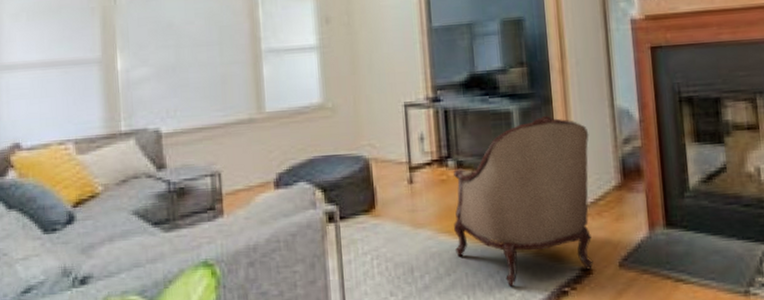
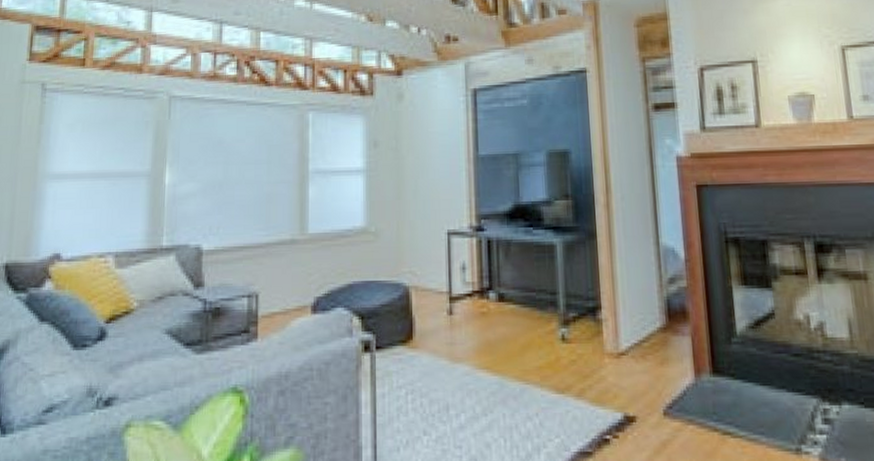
armchair: present [454,116,593,287] -> none [492,251,637,431]

